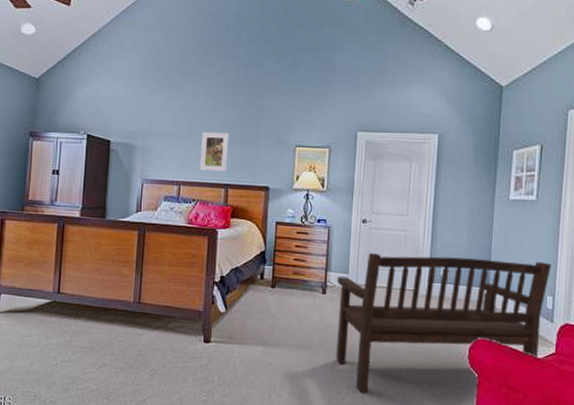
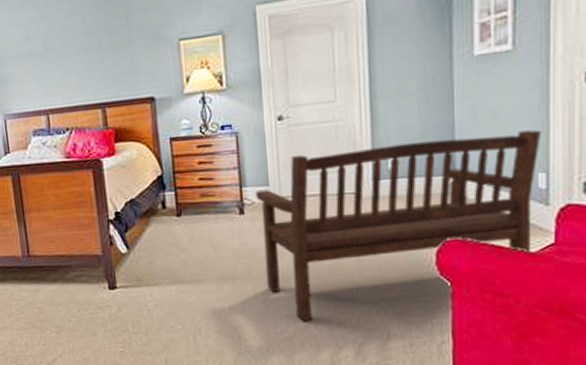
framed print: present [200,132,230,172] -> none [62,40,100,92]

